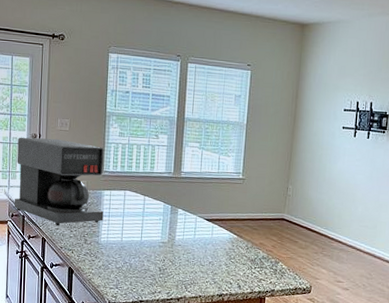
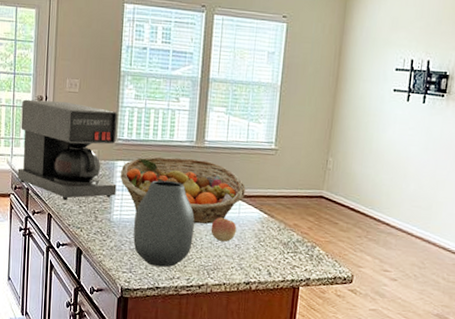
fruit basket: none [106,186,218,245] -> present [120,156,246,224]
vase: none [119,206,173,283] -> present [133,180,195,268]
apple: none [187,238,210,260] -> present [211,217,237,242]

